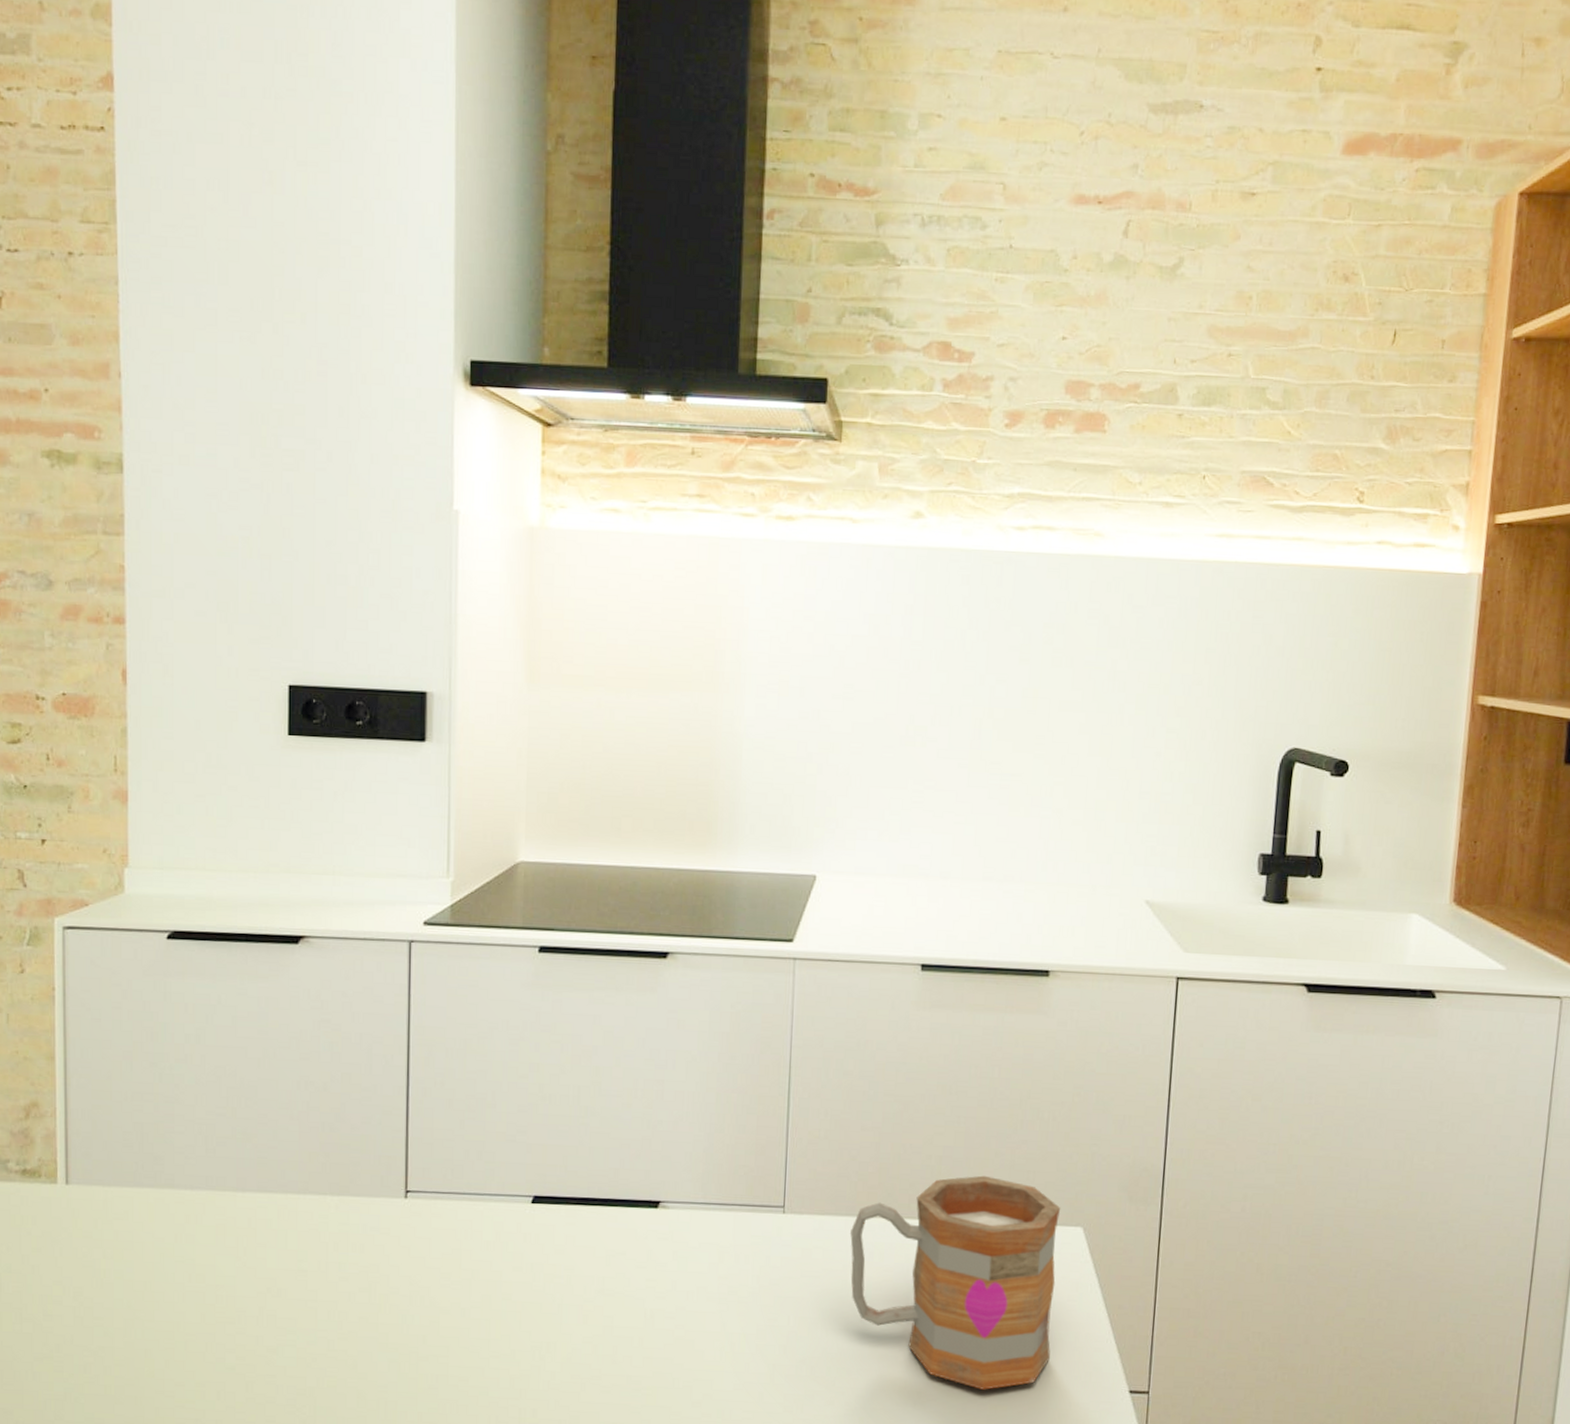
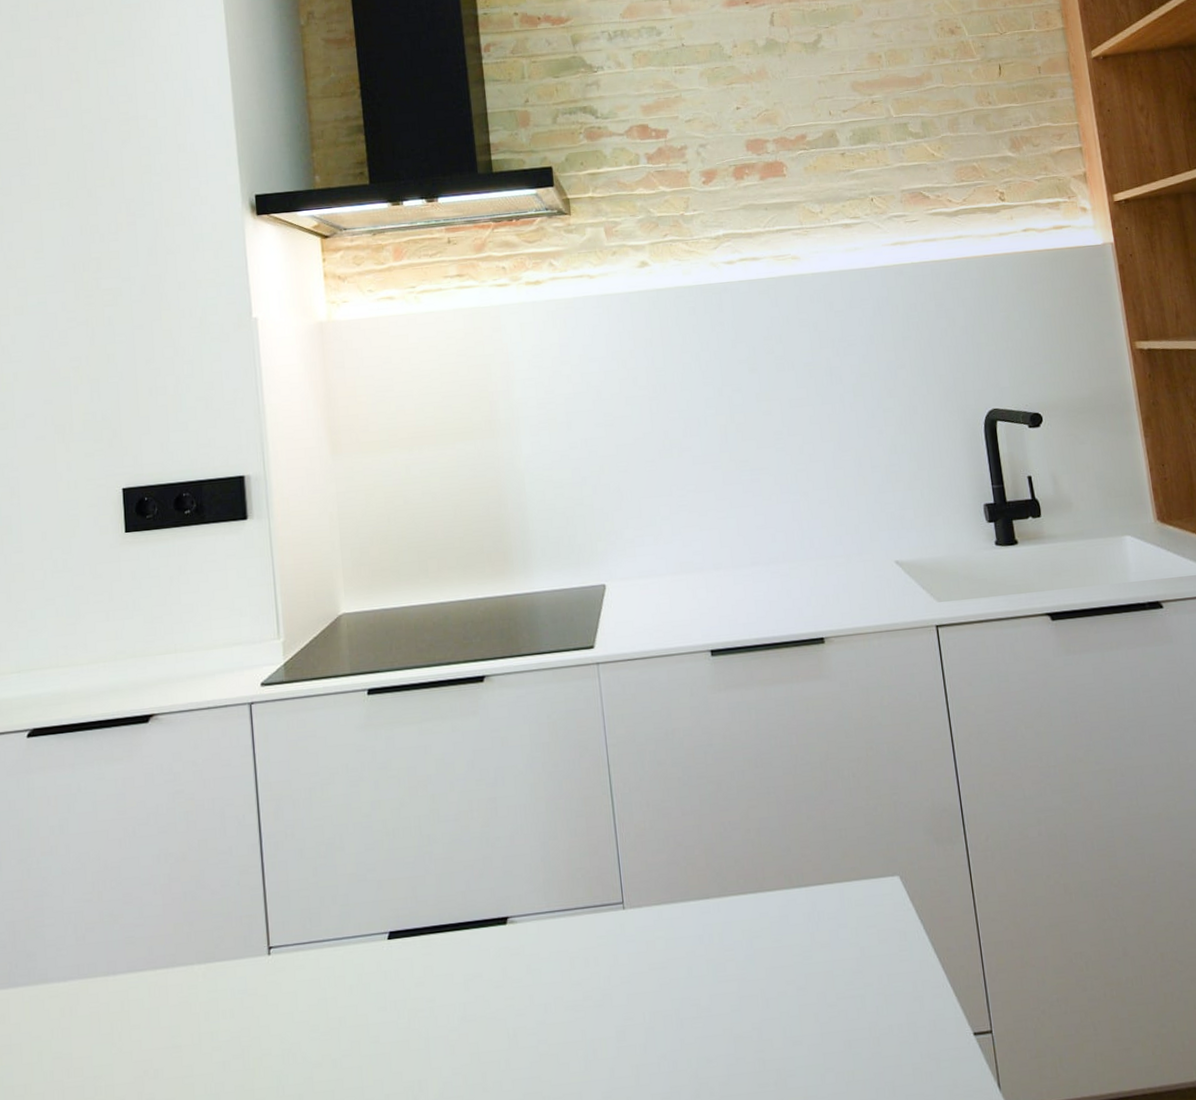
mug: present [850,1175,1061,1390] -> none [688,840,895,1057]

